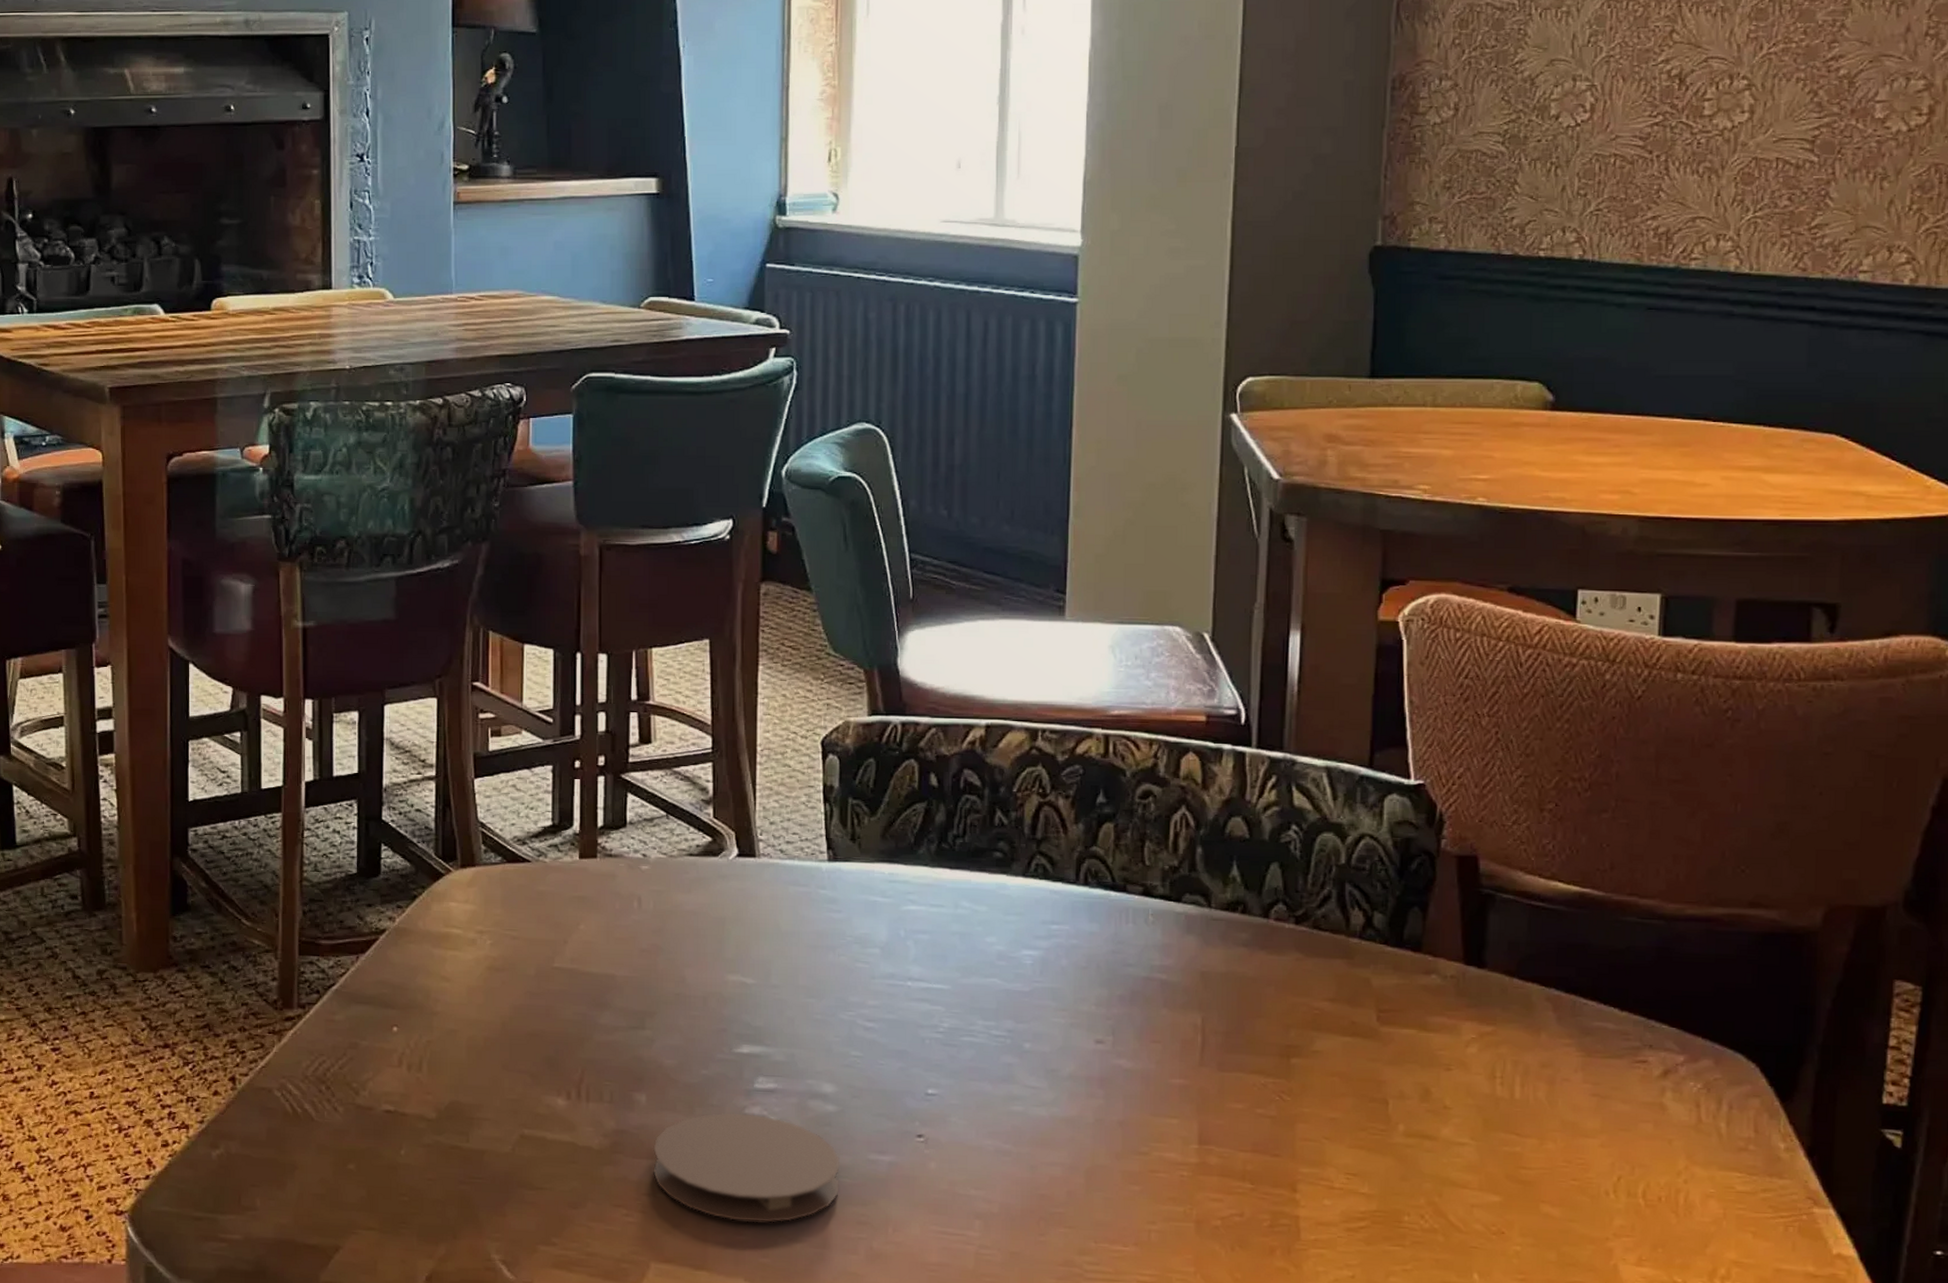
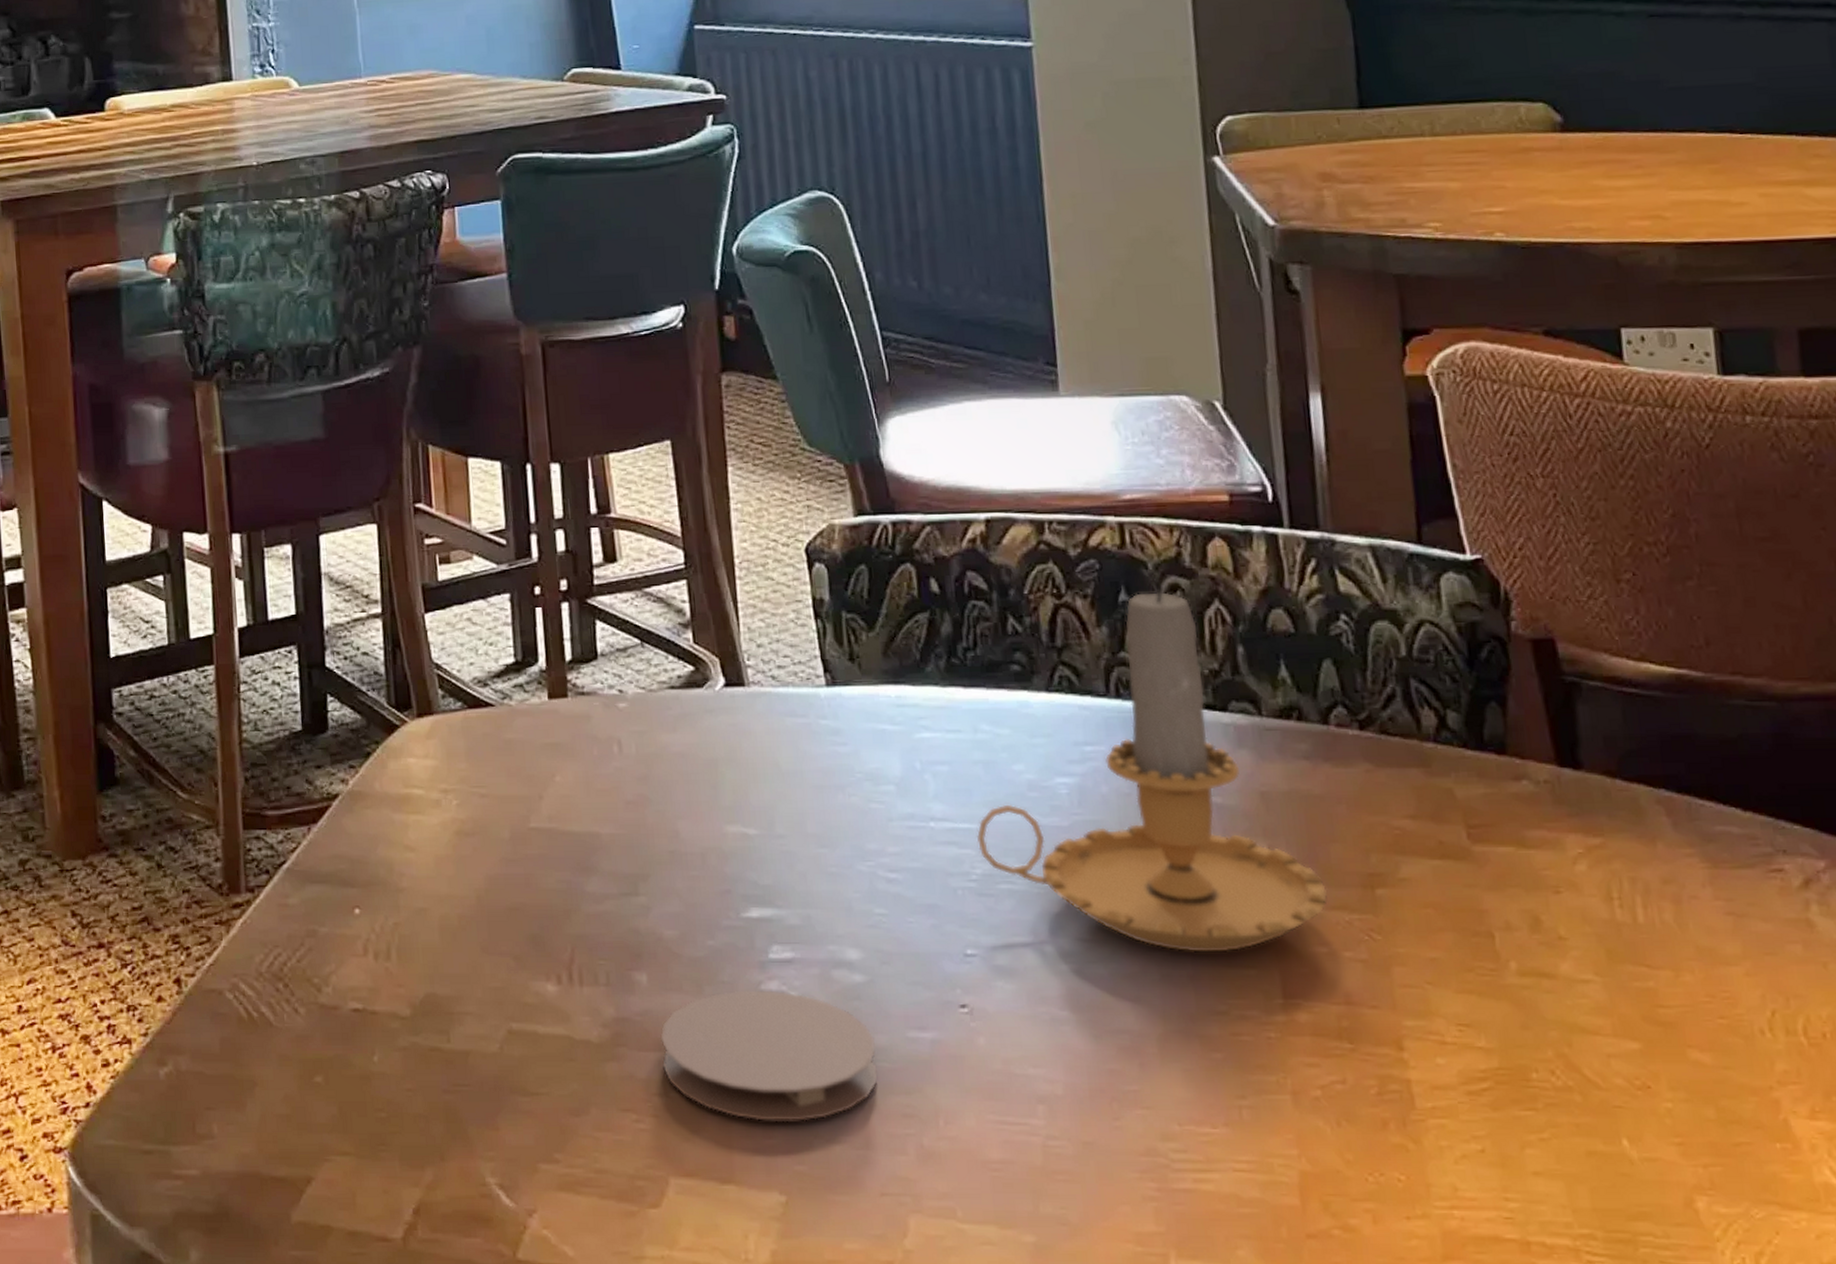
candle: none [947,785,1249,1104] -> present [976,579,1328,952]

